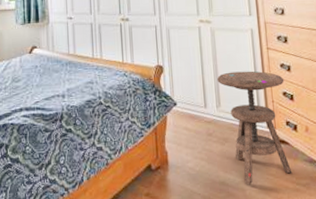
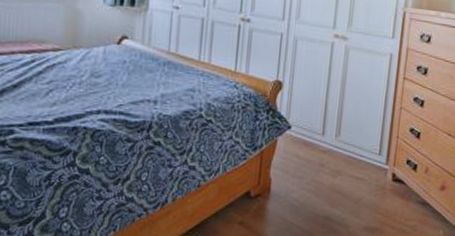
side table: present [217,71,293,185] -> none [342,99,415,222]

